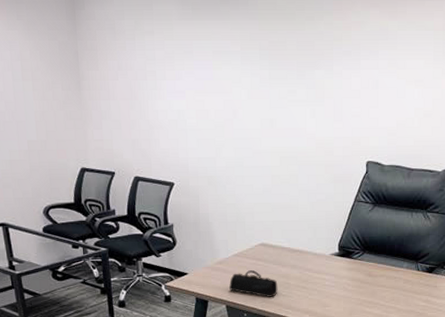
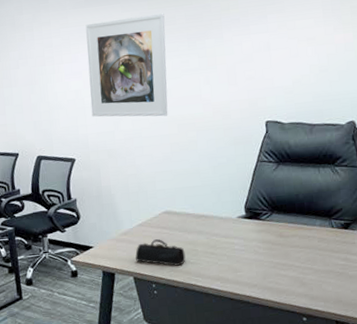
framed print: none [192,36,275,147] -> present [85,13,168,117]

